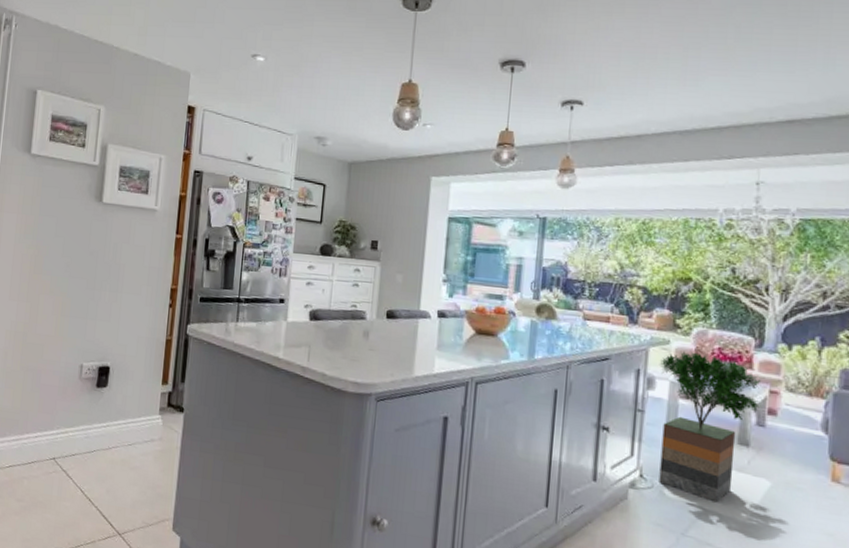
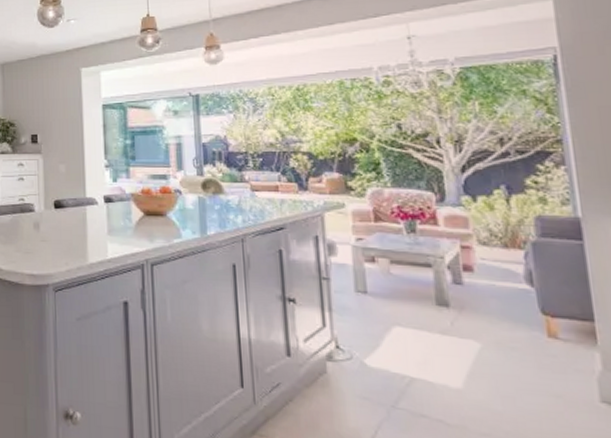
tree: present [659,350,762,503] -> none [338,213,455,370]

